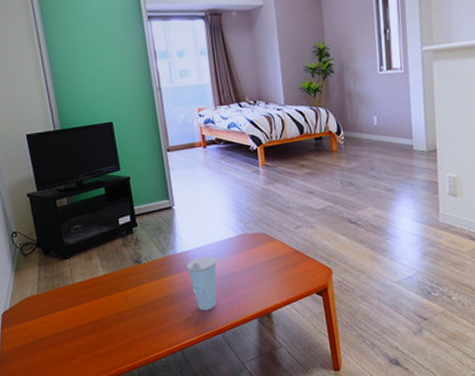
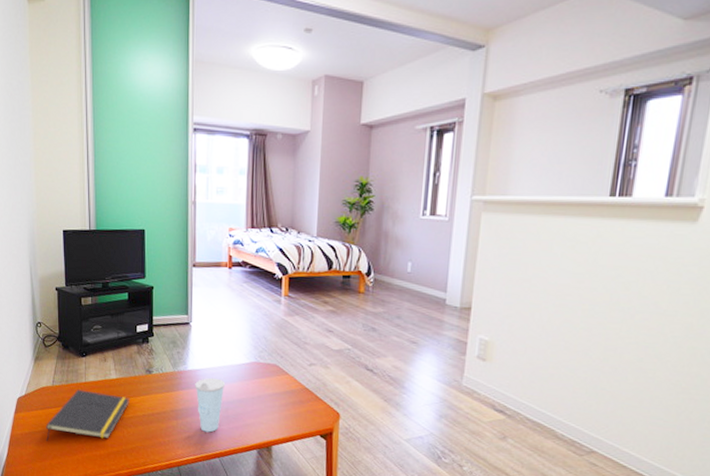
notepad: none [37,291,123,351] -> present [46,389,131,441]

